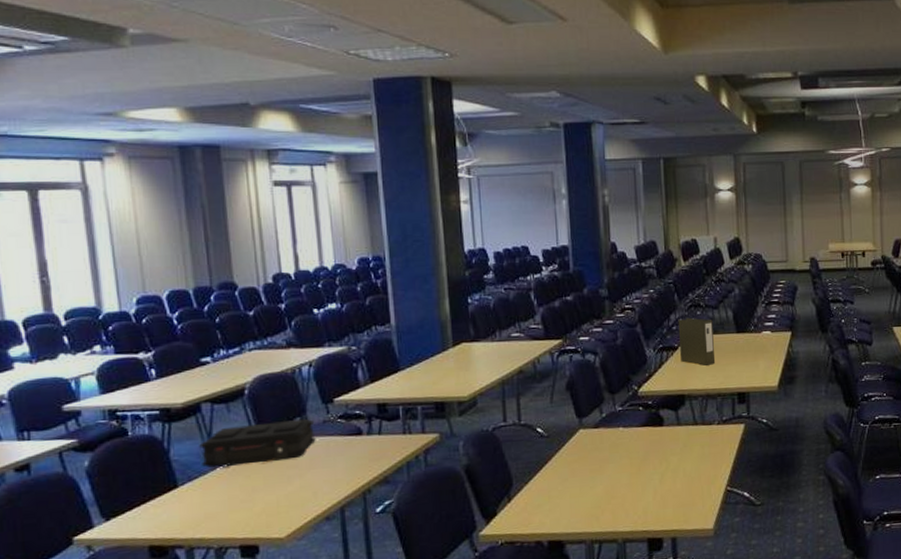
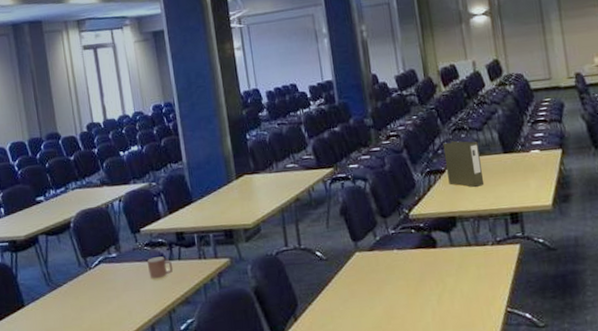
briefcase: present [199,419,316,468] -> none [39,247,128,290]
mug: none [339,430,372,457] -> present [146,256,173,280]

